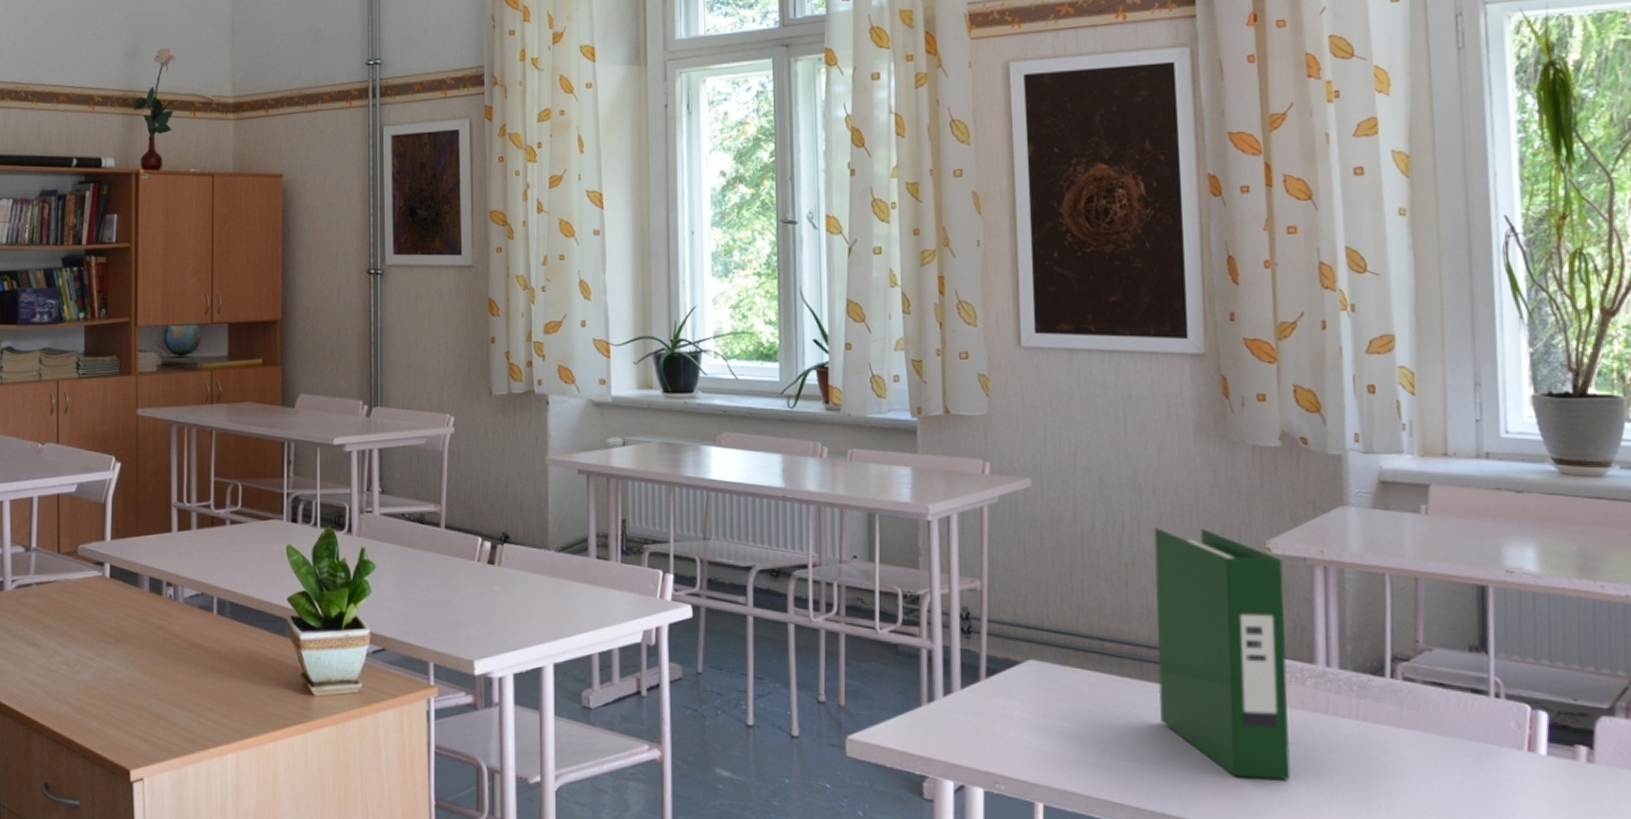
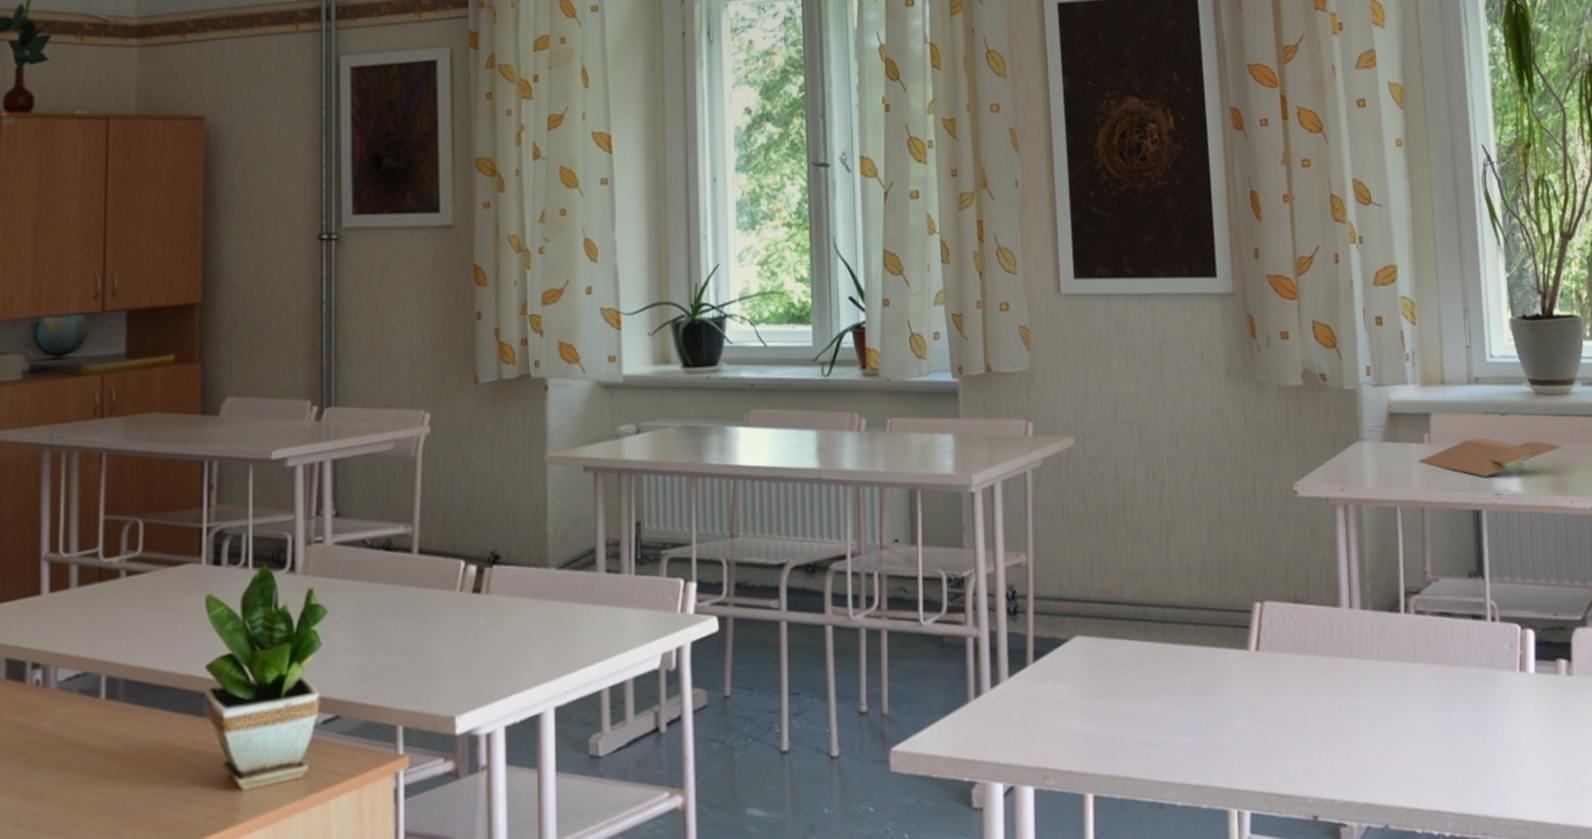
binder: present [1153,527,1291,781] -> none [1191,476,1322,736]
papers: none [1412,514,1592,553] -> present [1418,438,1562,477]

